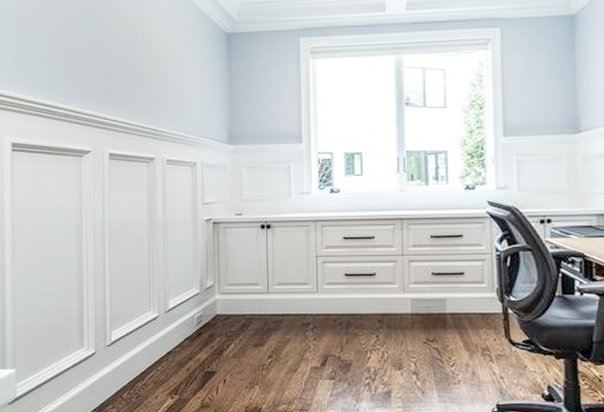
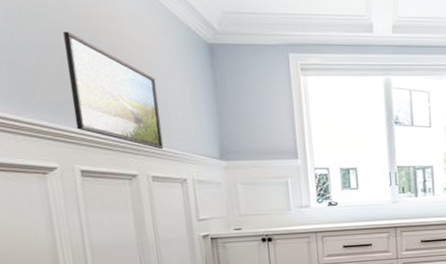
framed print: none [109,30,180,133] -> present [63,31,164,149]

